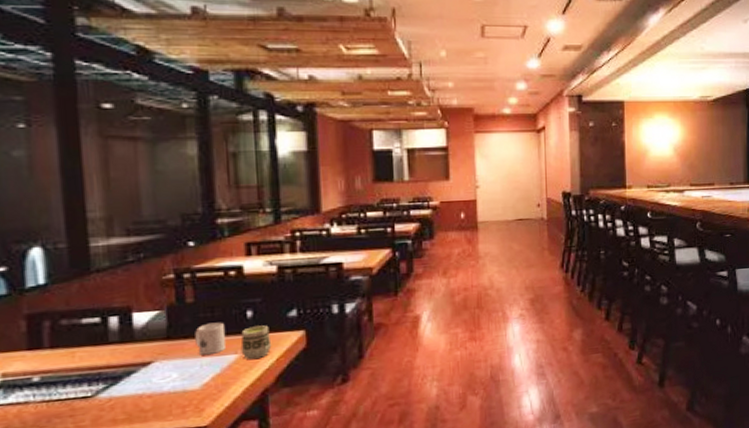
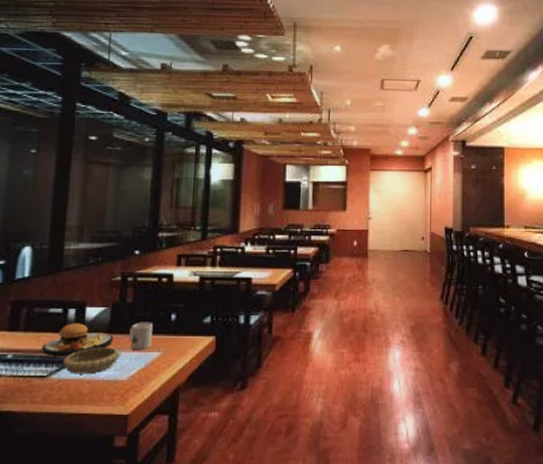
plate: none [78,323,175,373] -> present [41,315,113,355]
decorative bowl: none [111,355,188,390] -> present [63,347,122,374]
cup: present [240,325,272,361] -> none [163,328,188,359]

